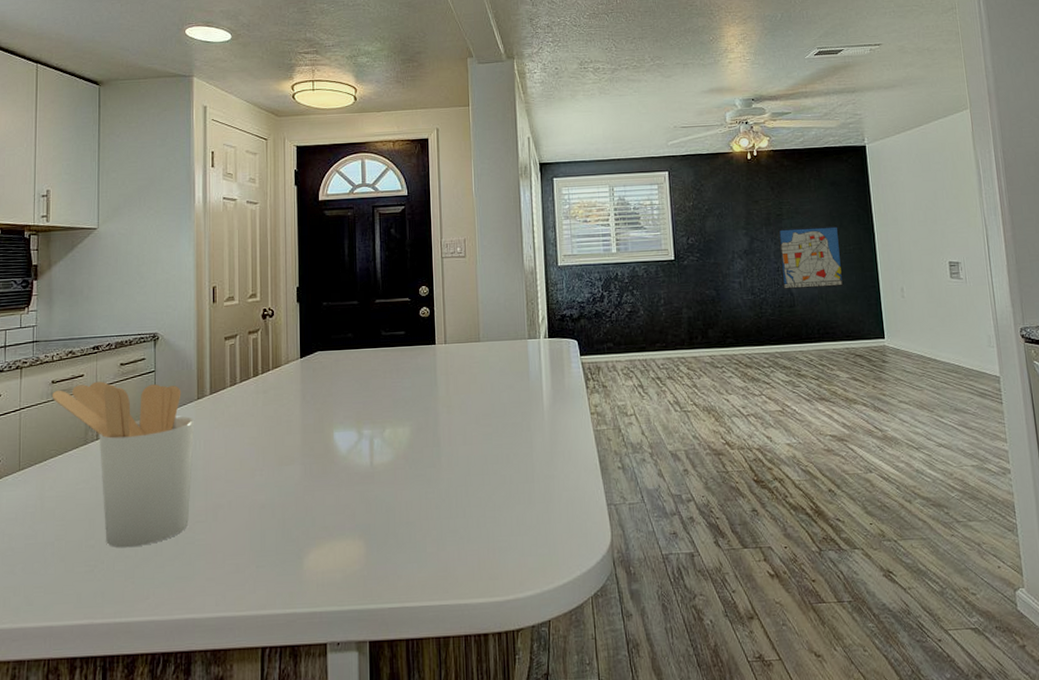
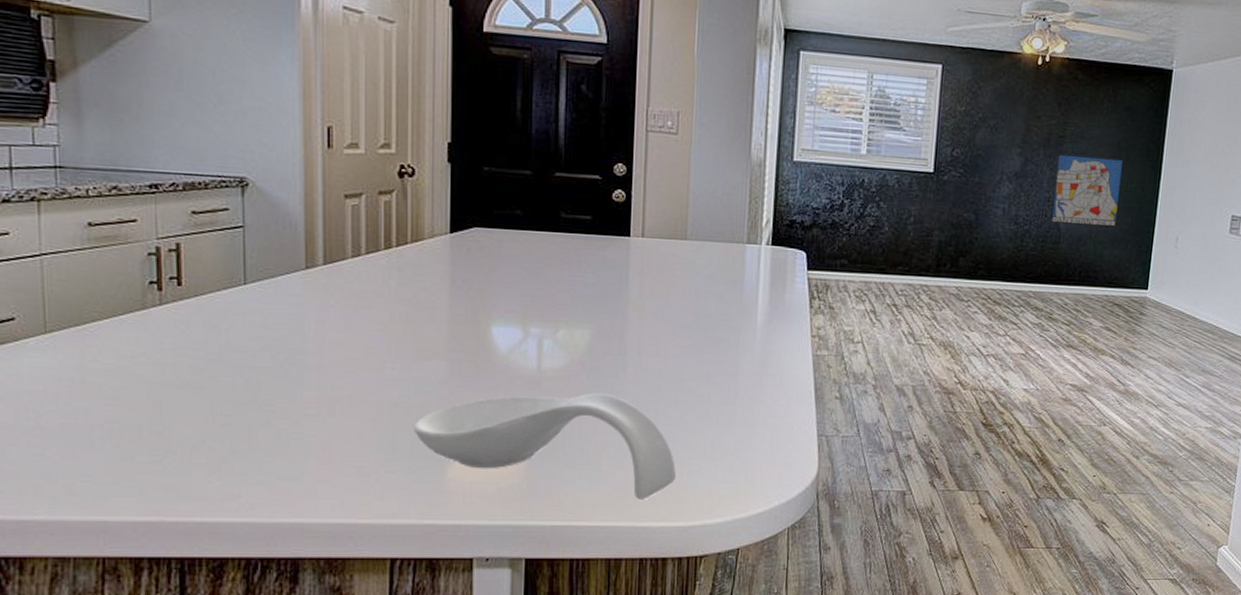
utensil holder: present [51,381,195,548] -> none [88,230,302,439]
spoon rest: none [277,481,489,578] -> present [413,393,676,500]

